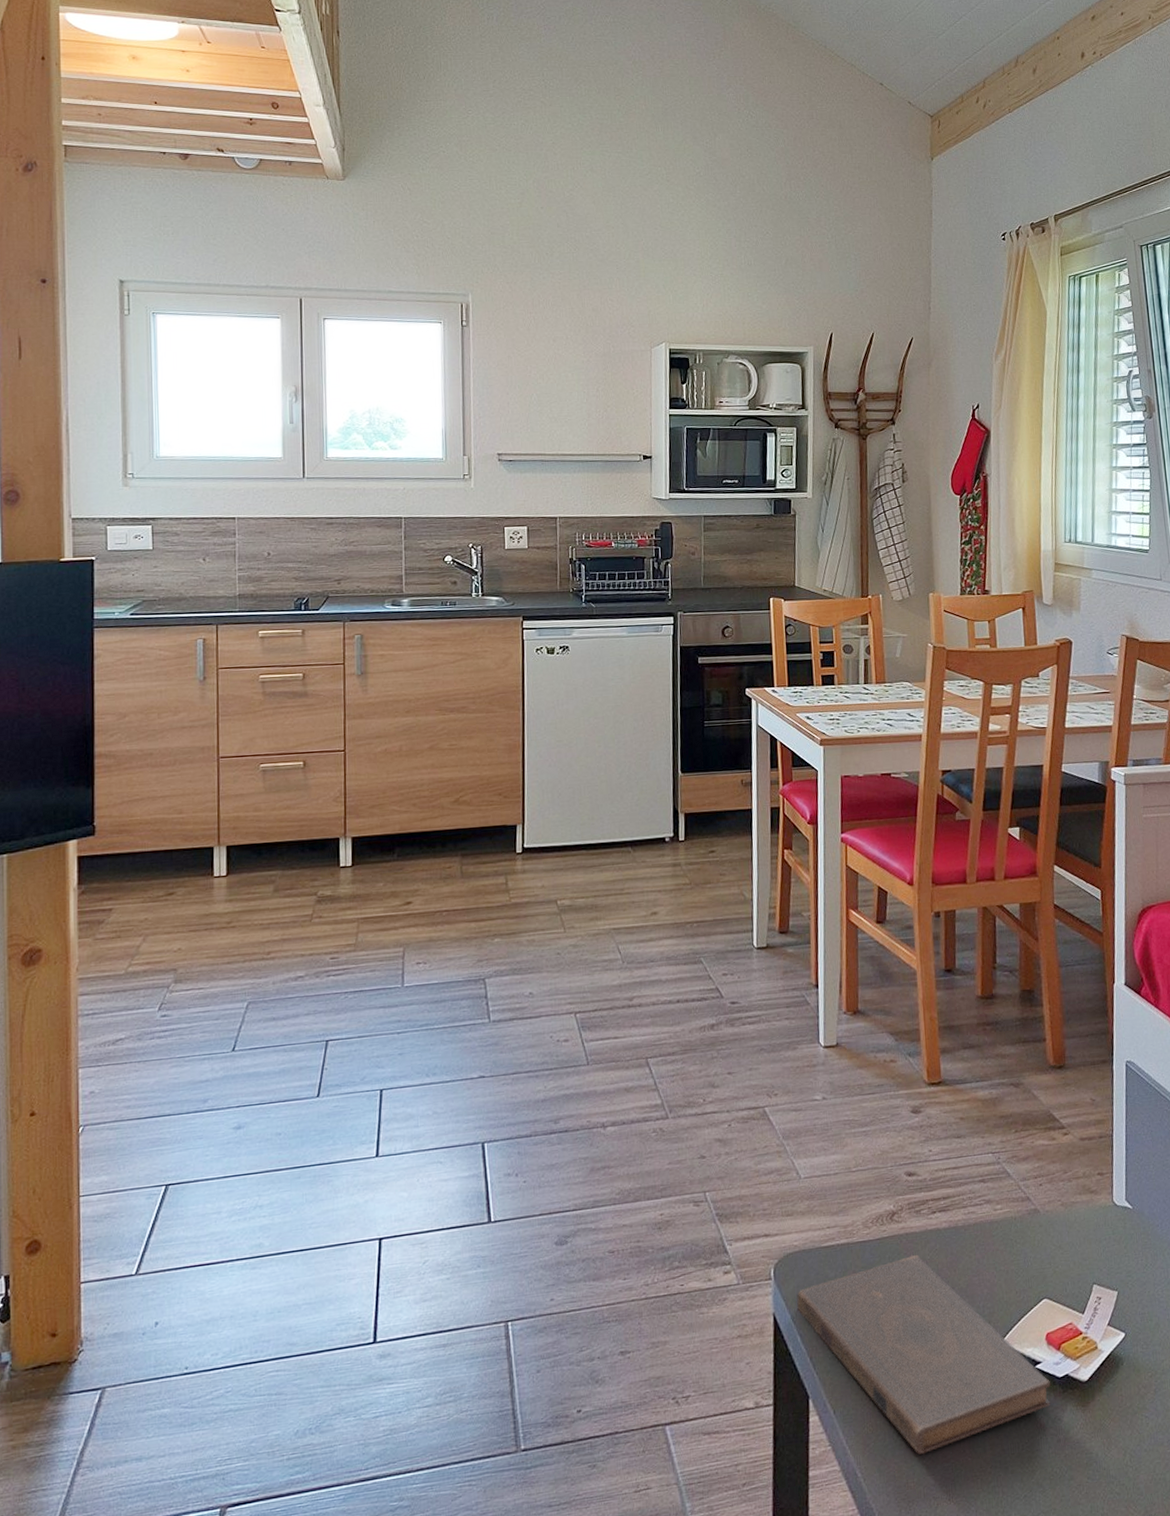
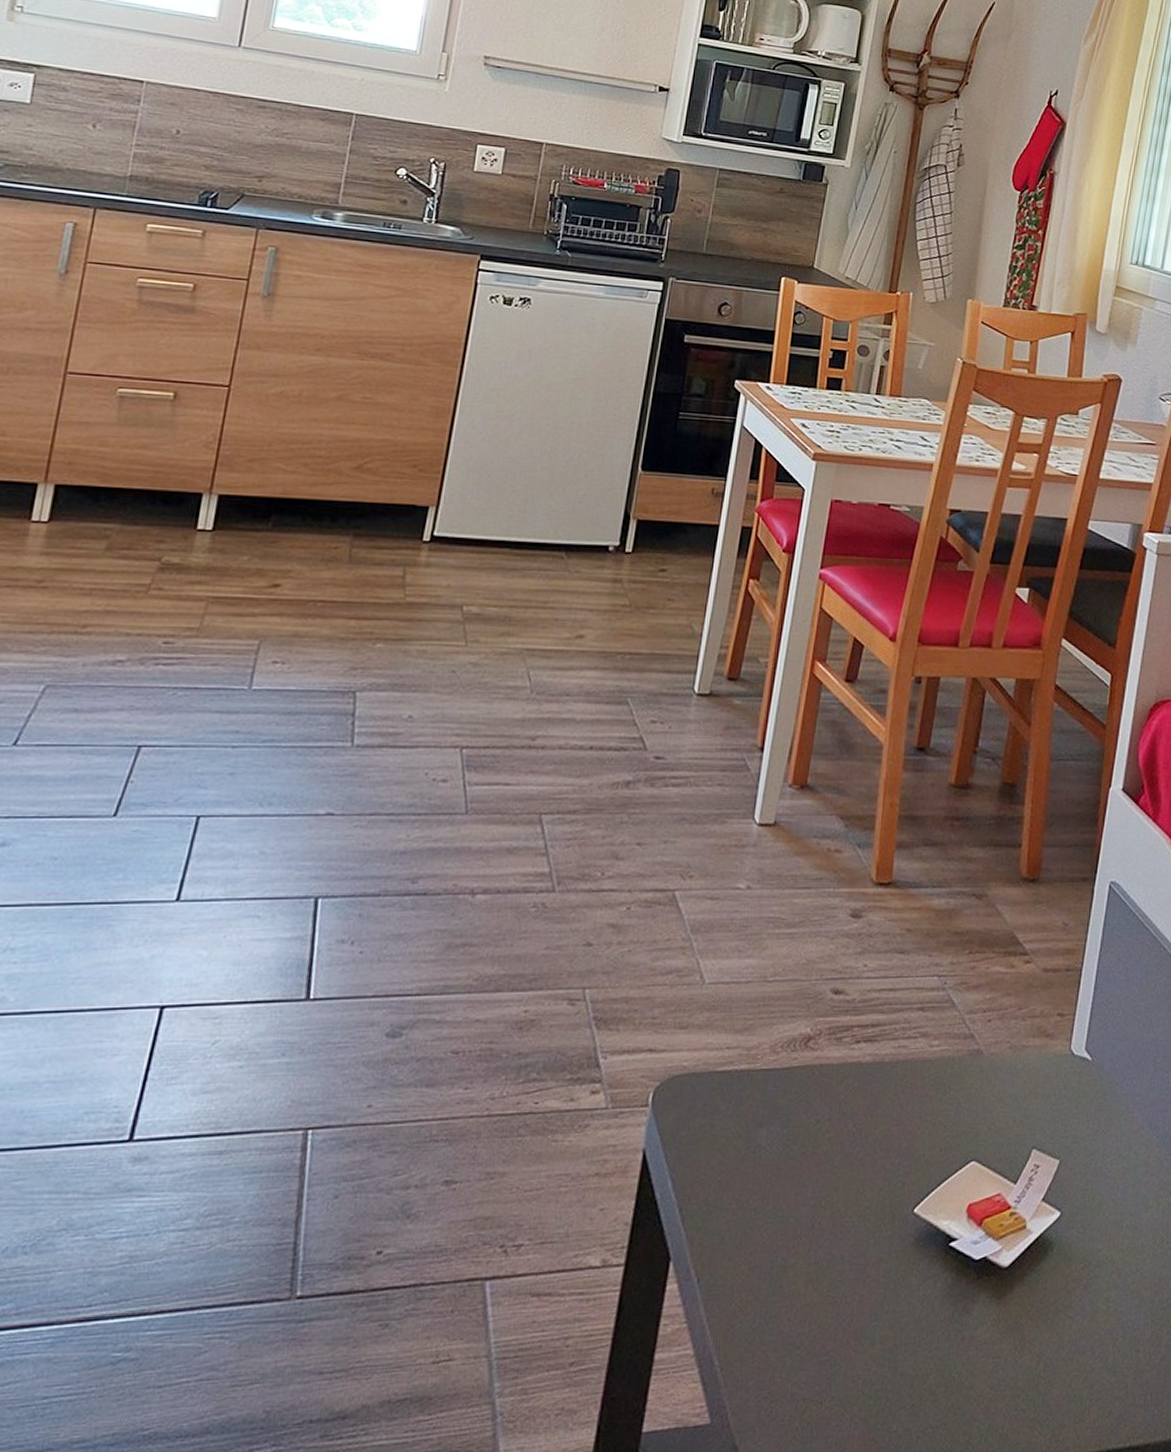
book: present [797,1255,1051,1454] -> none [674,1093,964,1343]

